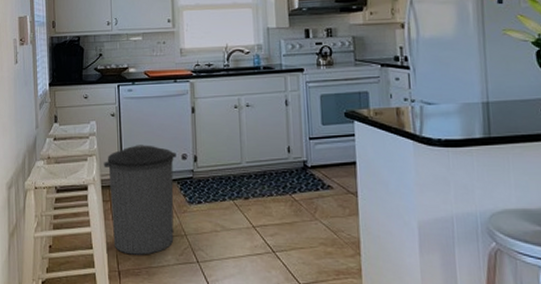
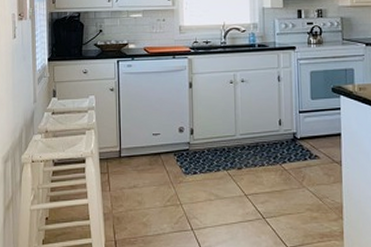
trash can: present [103,145,176,255] -> none [102,118,174,224]

